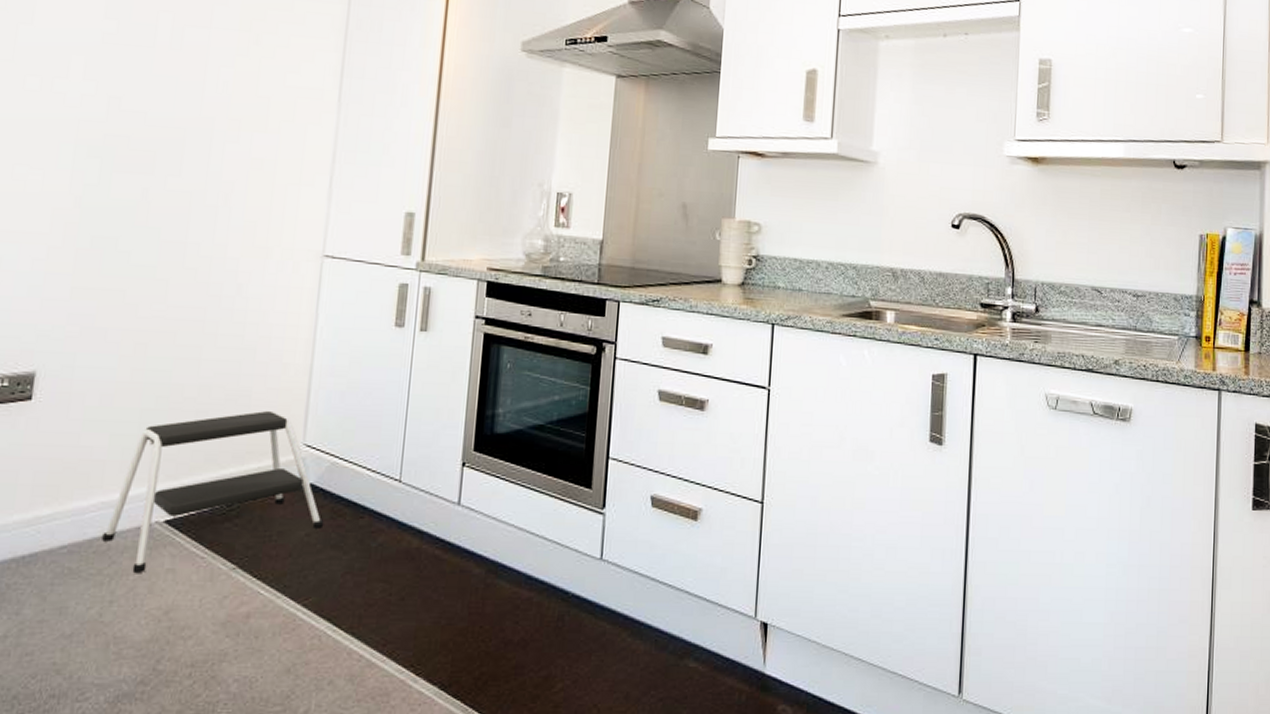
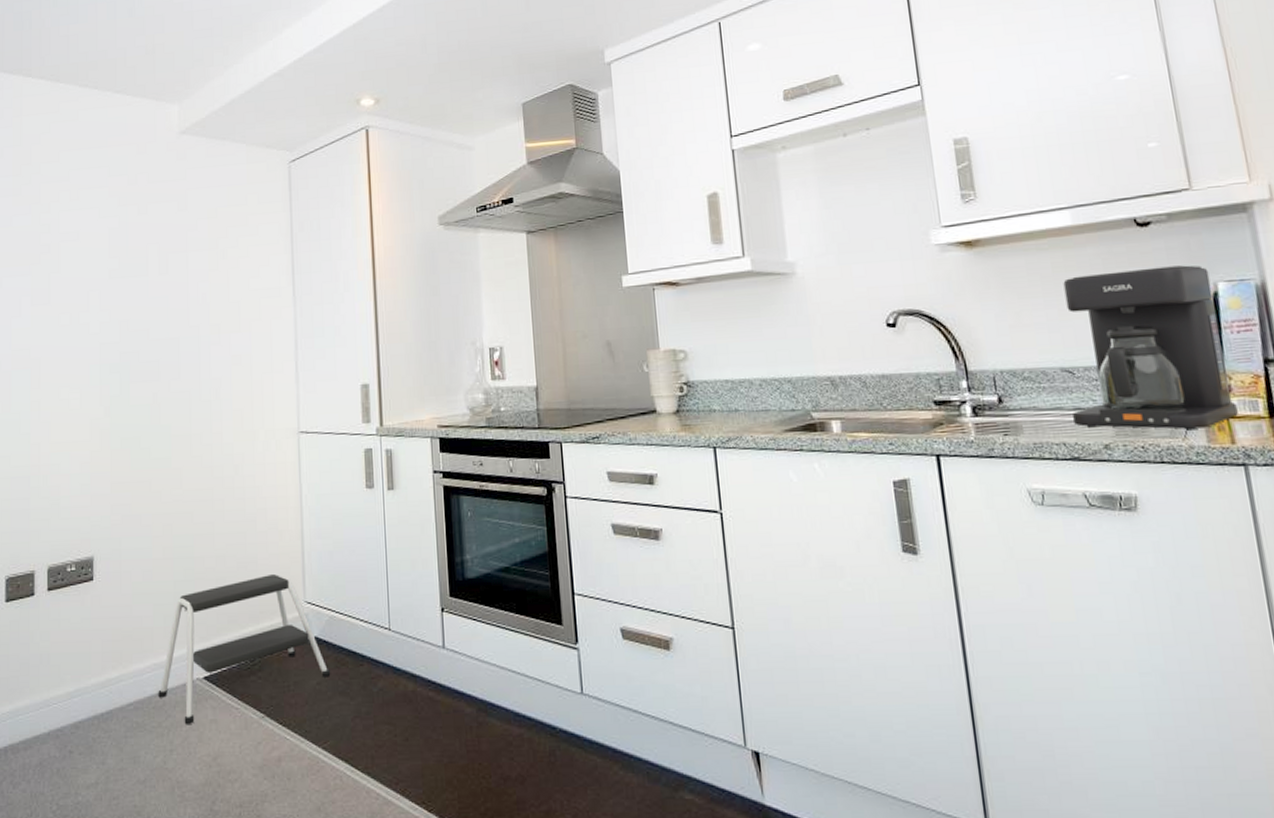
coffee maker: none [1094,205,1222,355] -> present [1063,265,1238,430]

